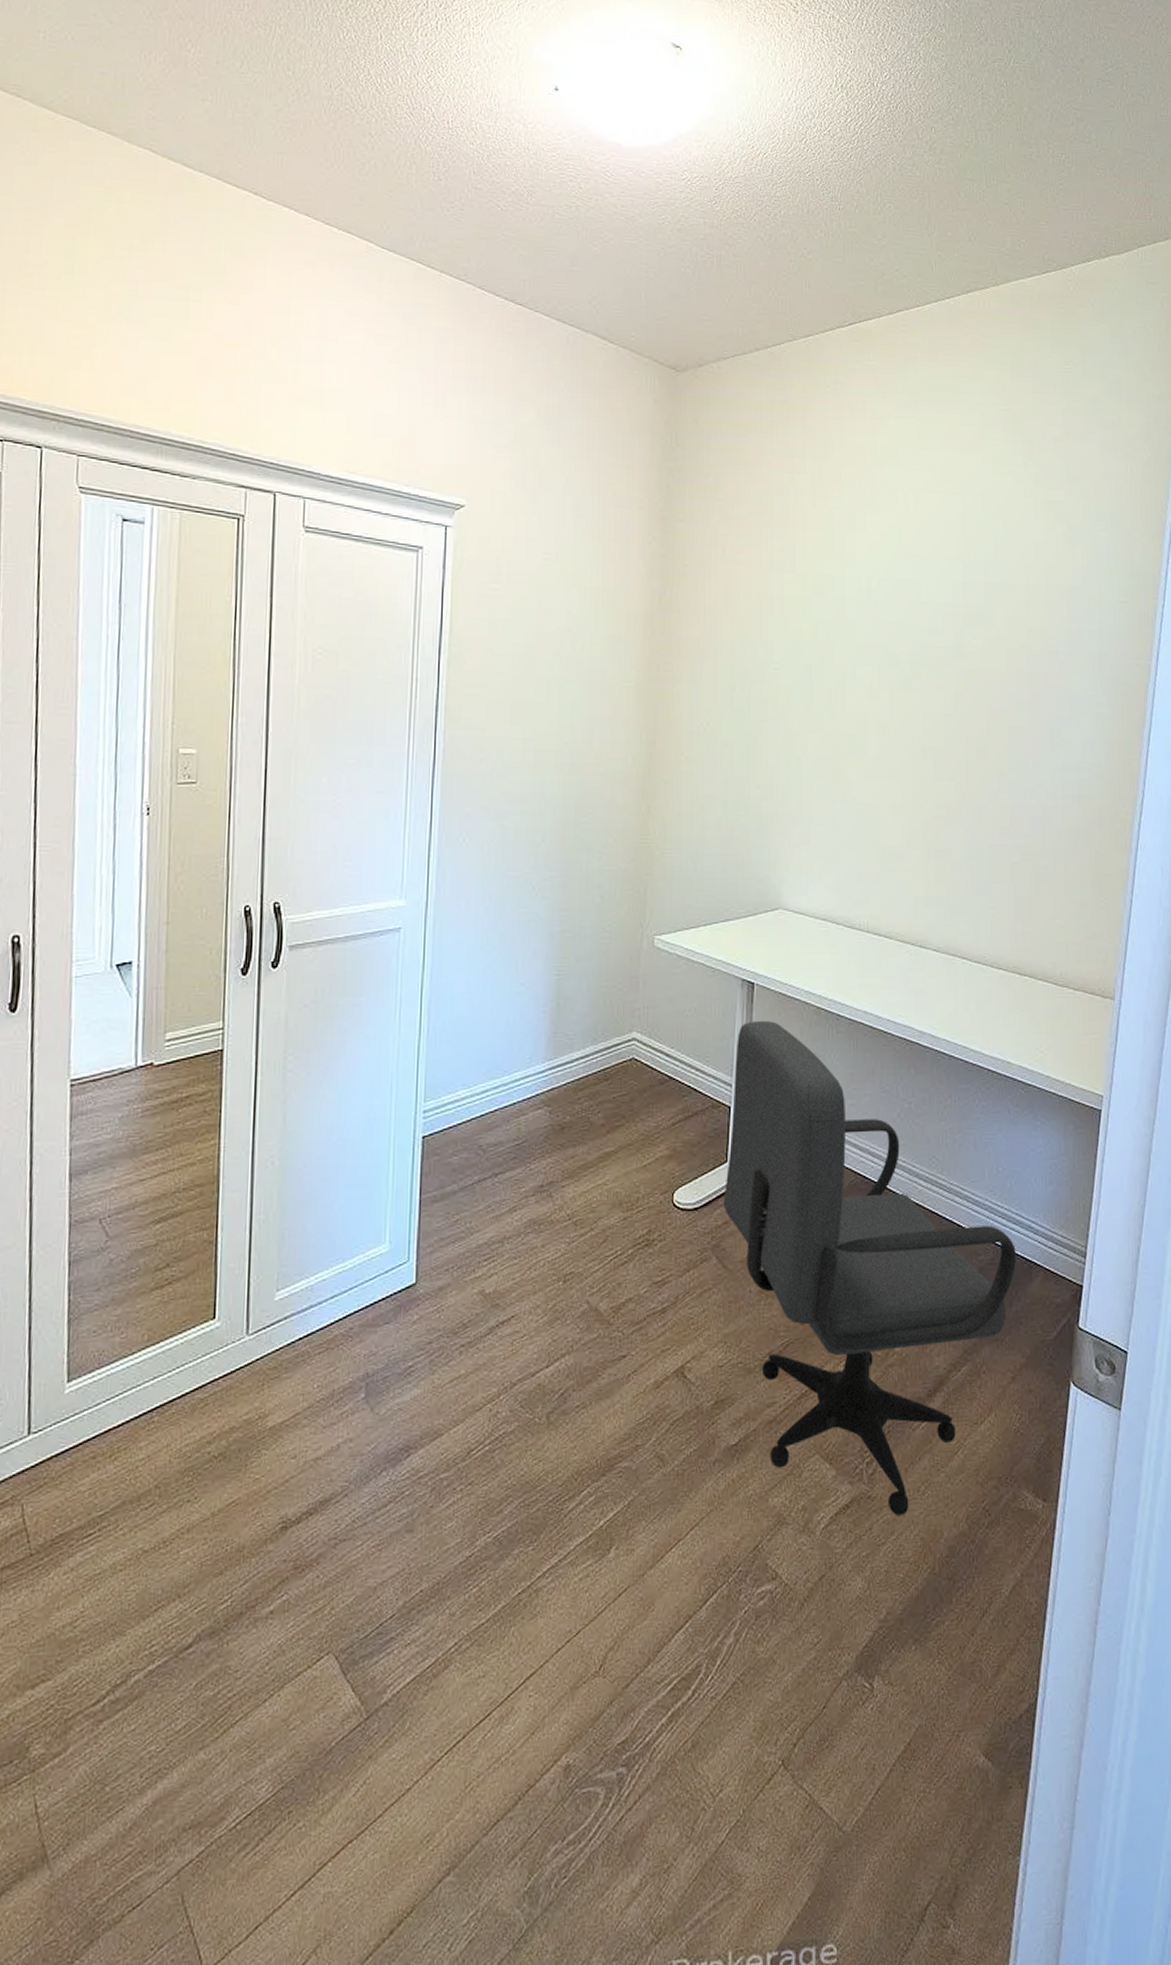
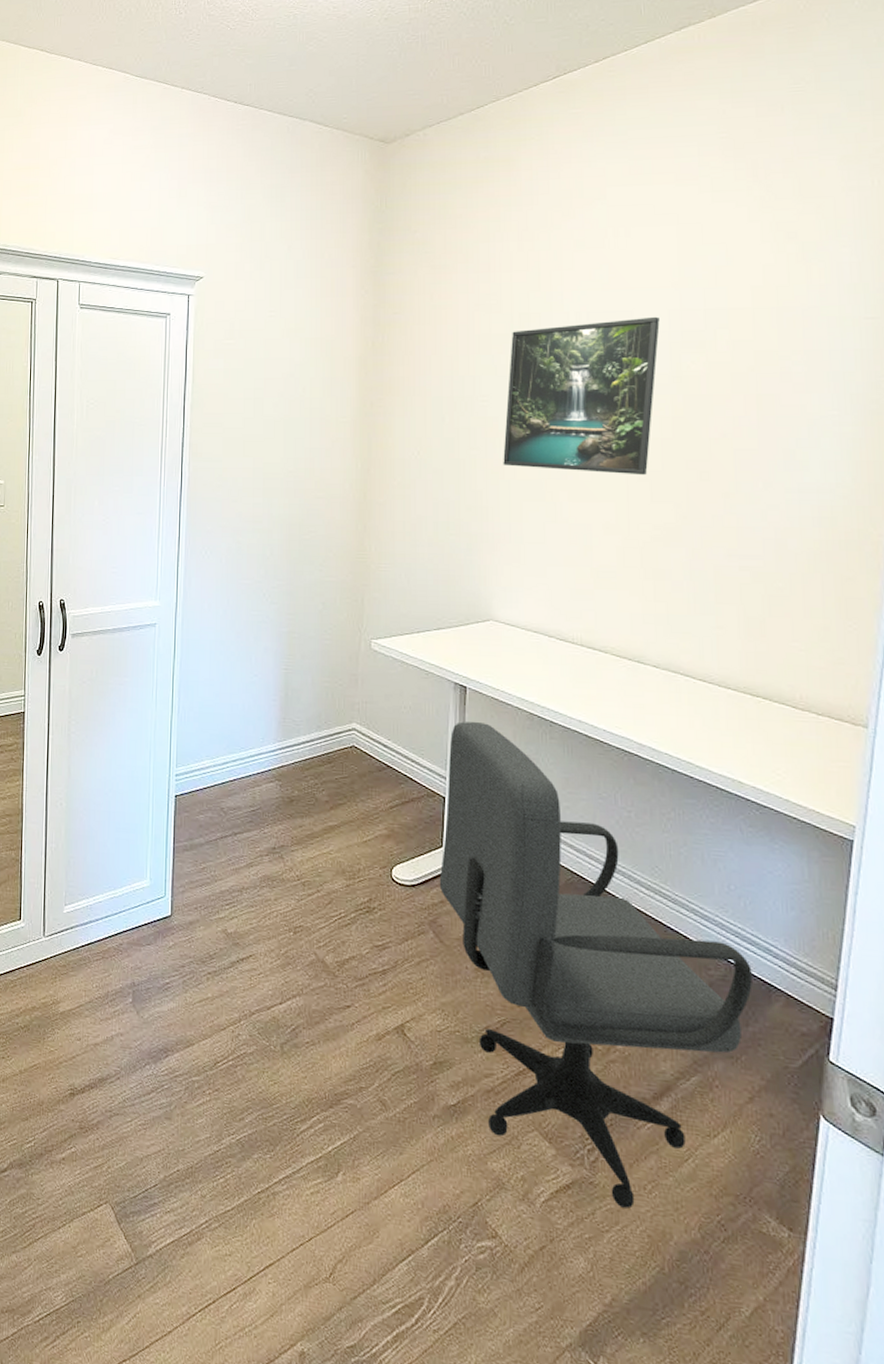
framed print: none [794,587,945,753] -> present [503,316,660,476]

